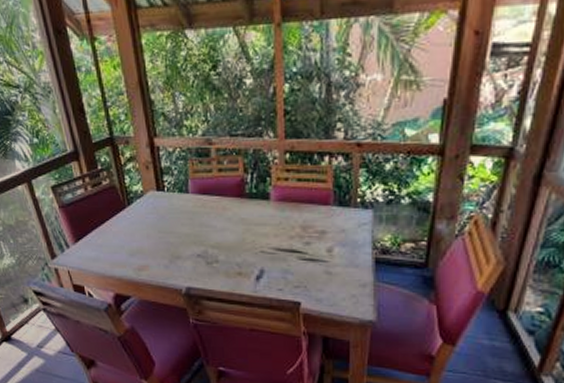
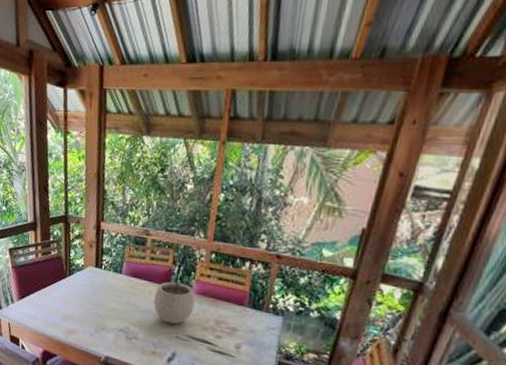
plant pot: none [229,183,276,239] -> present [153,274,196,325]

